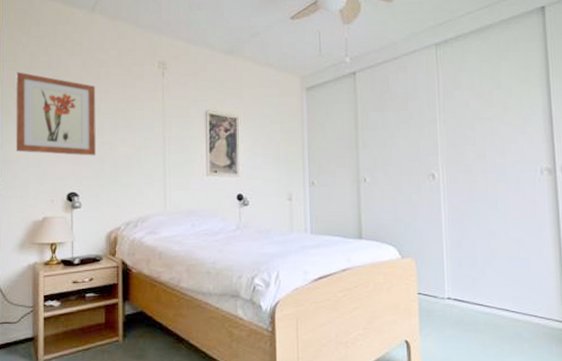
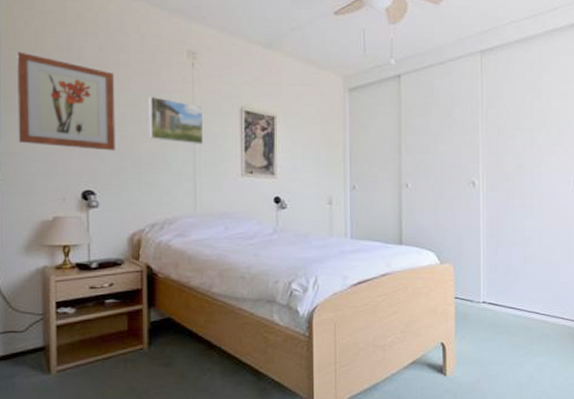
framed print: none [125,104,173,148] -> present [149,96,204,145]

